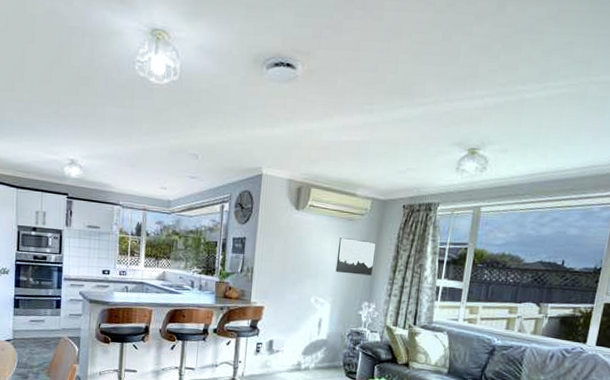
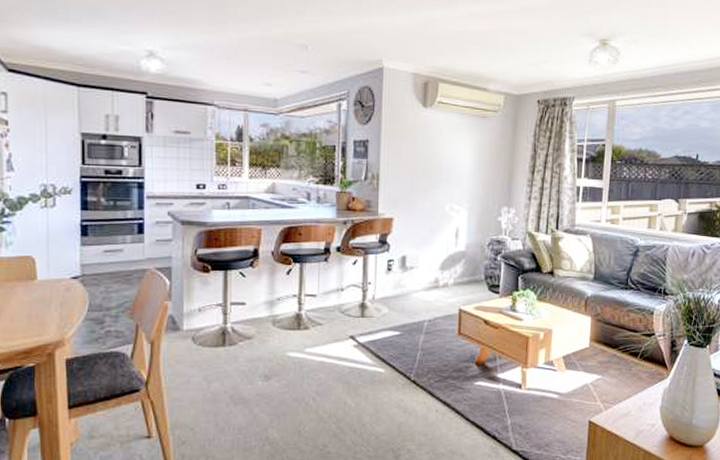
wall art: present [335,237,376,276] -> none [470,136,512,178]

